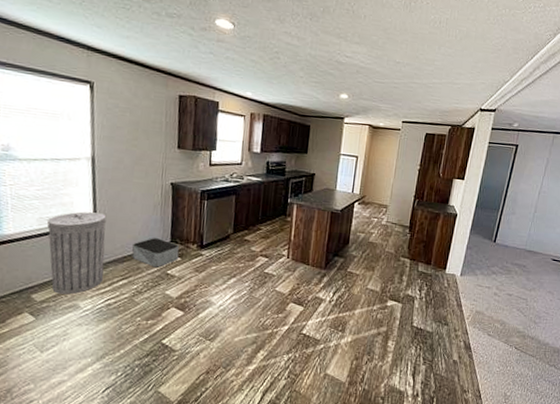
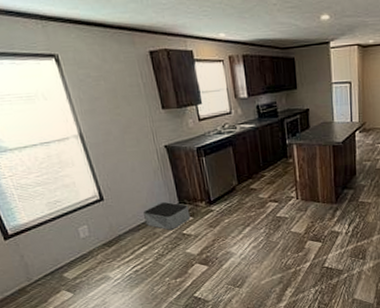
trash can: present [46,211,107,295] -> none [55,188,125,269]

